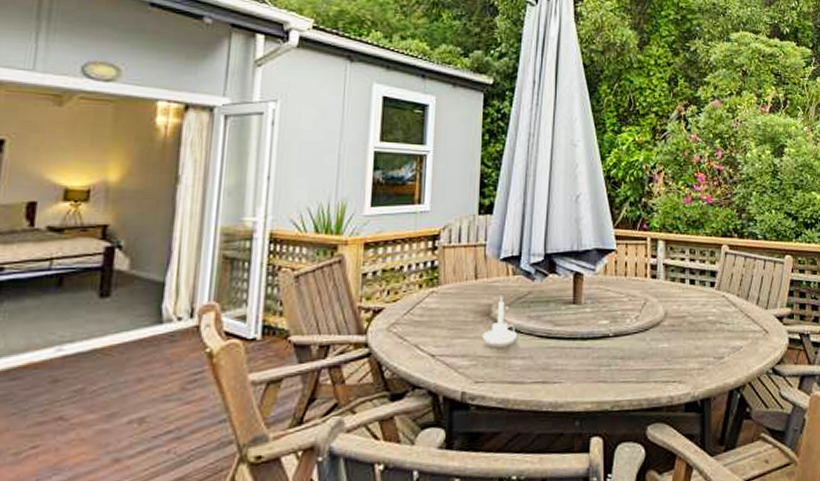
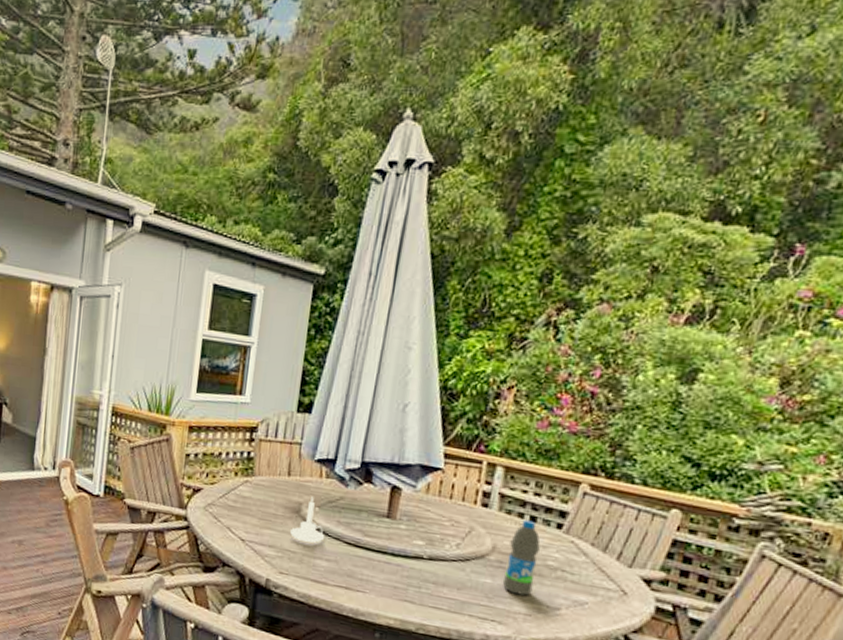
water bottle: none [676,284,701,352] -> present [502,519,541,596]

